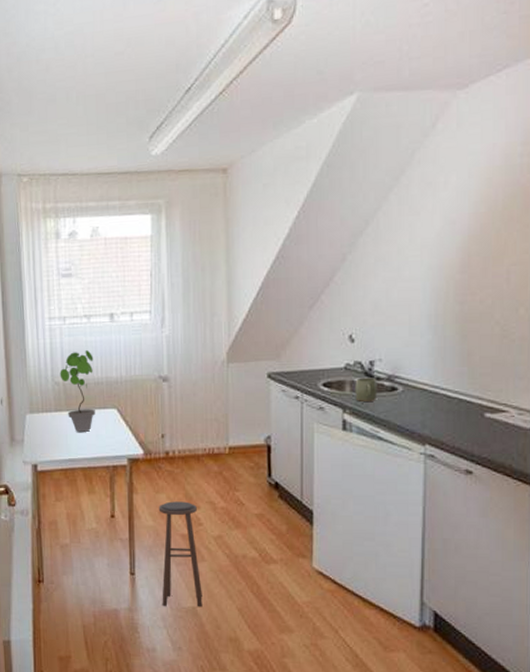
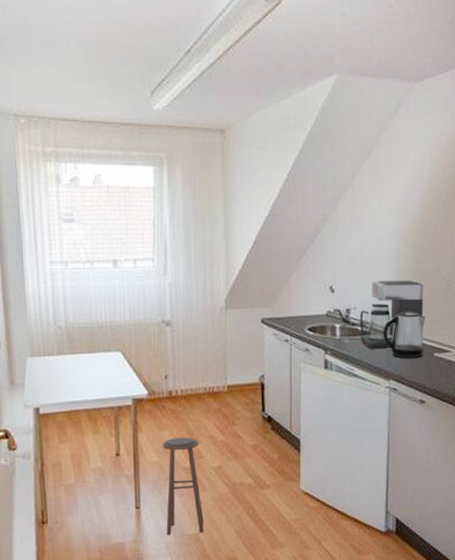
potted plant: present [60,350,95,432] -> none [62,295,99,375]
mug: present [355,377,377,401] -> none [335,323,353,344]
coffee maker: none [386,325,470,409] -> present [359,280,424,350]
kettle: none [416,363,473,420] -> present [383,312,426,359]

